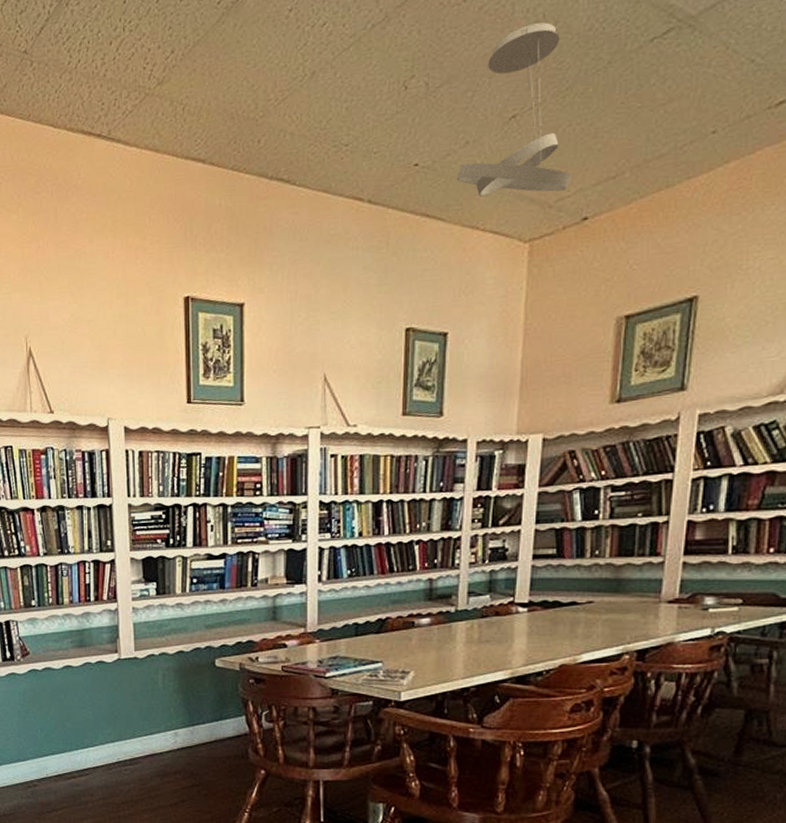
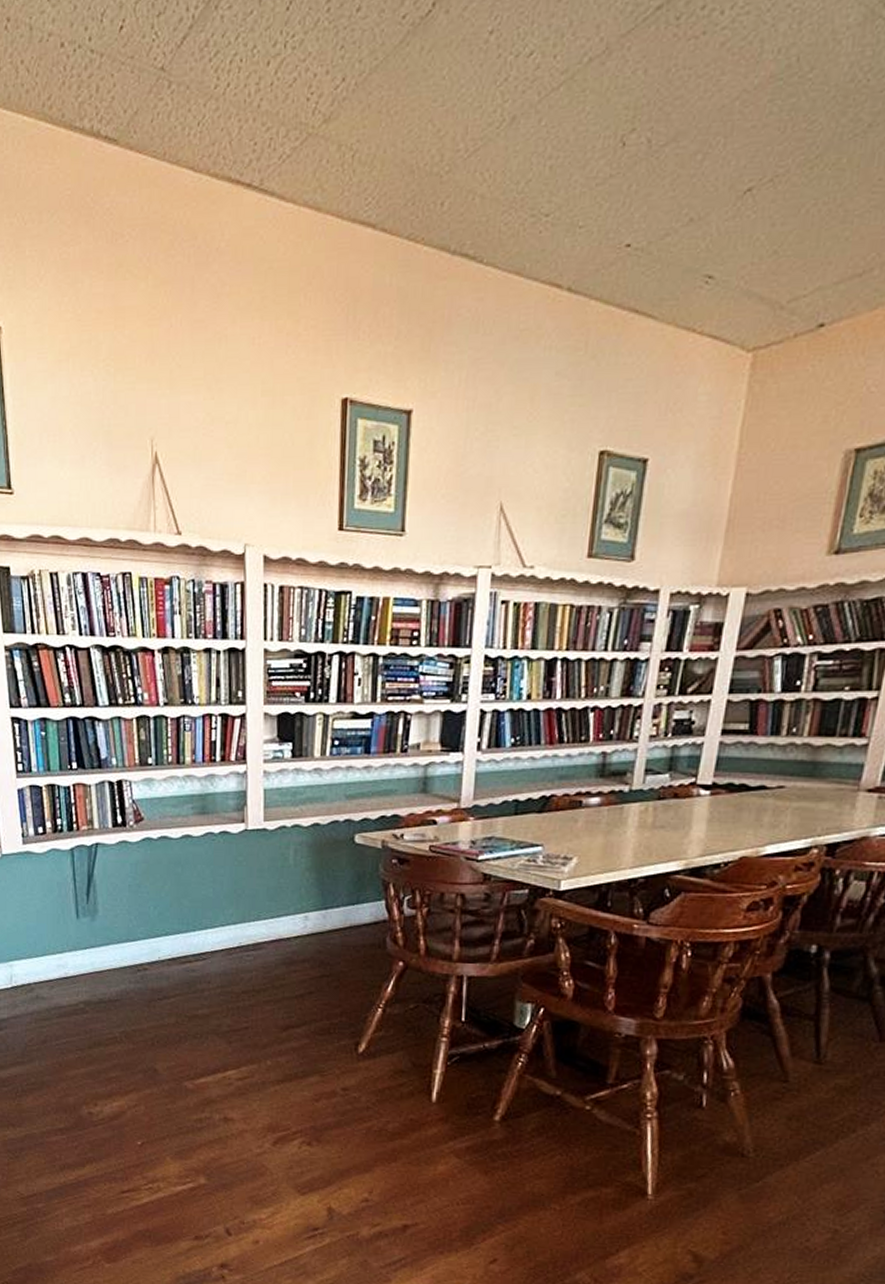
ceiling light fixture: present [456,22,572,197] -> none [674,67,815,291]

